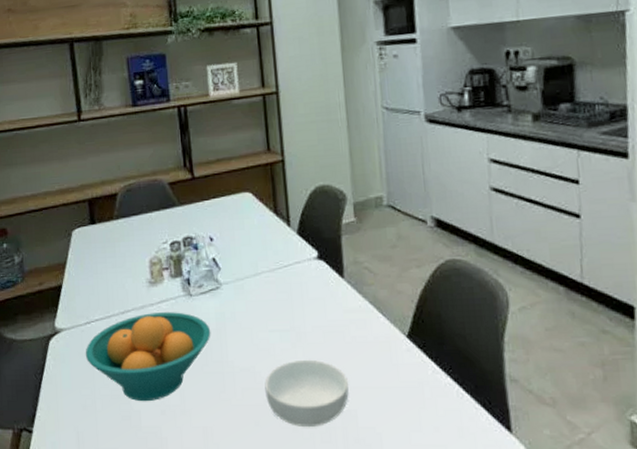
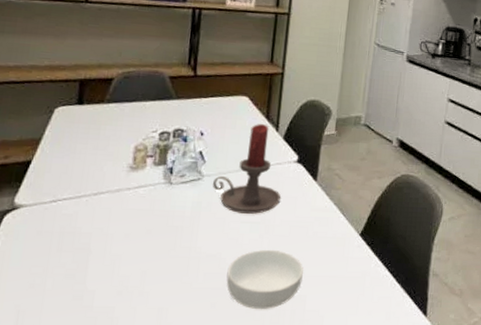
fruit bowl: present [85,312,211,402] -> none [43,196,185,282]
candle holder: none [232,220,308,322] -> present [213,124,282,214]

